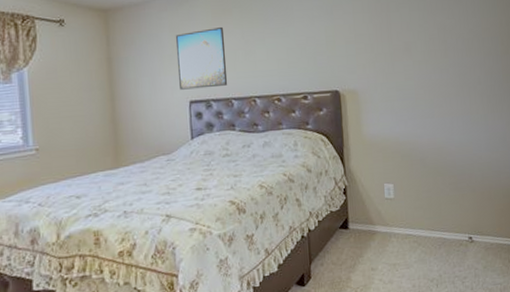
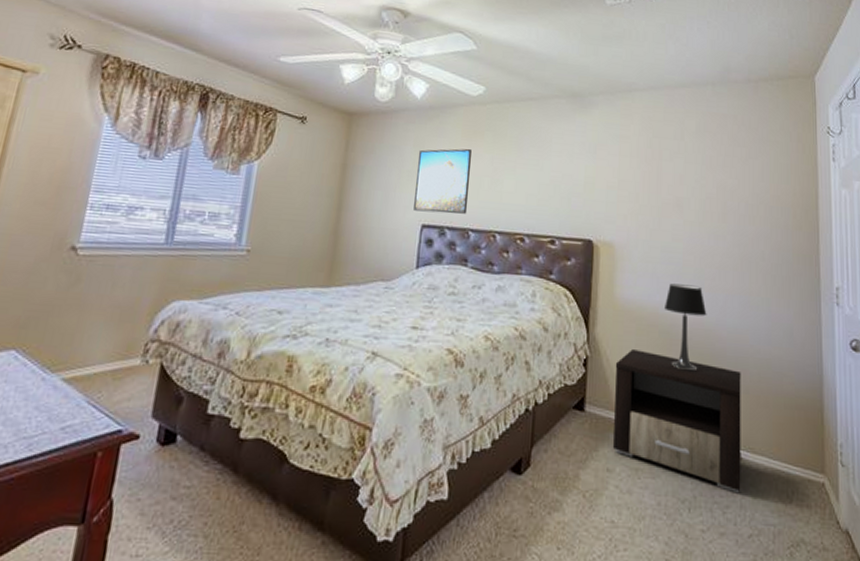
nightstand: none [369,173,474,267] -> present [613,349,741,494]
table lamp: none [404,114,438,183] -> present [665,283,707,372]

